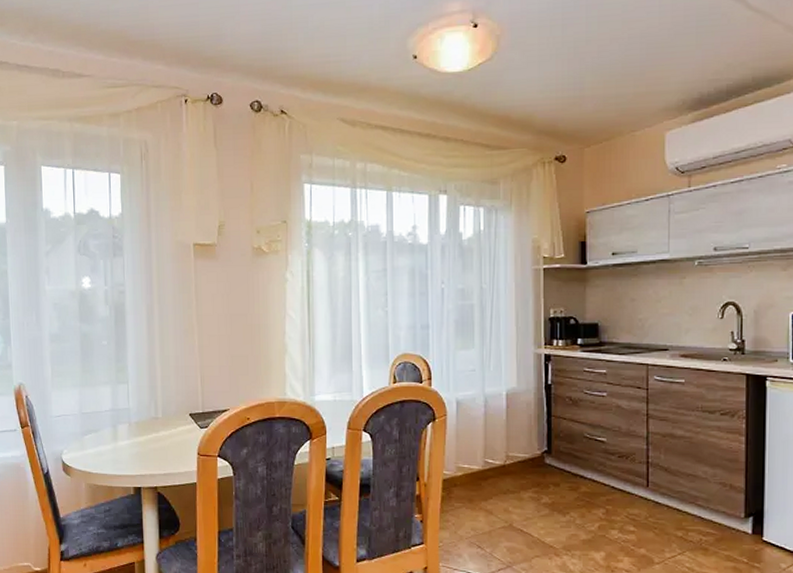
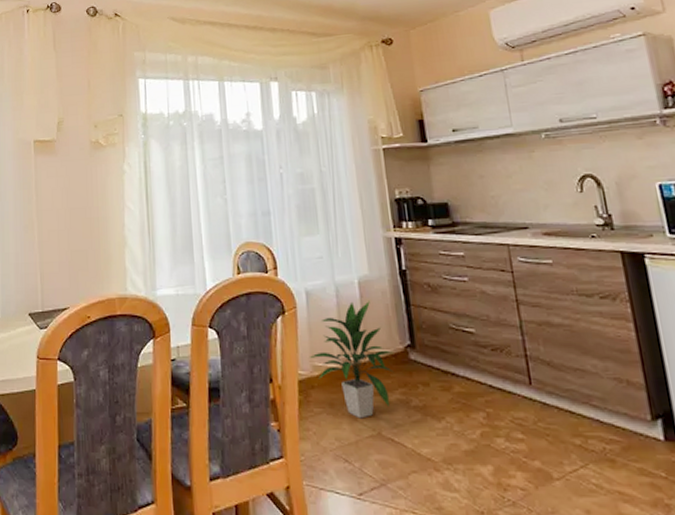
indoor plant: none [454,411,532,513] -> present [309,301,394,419]

